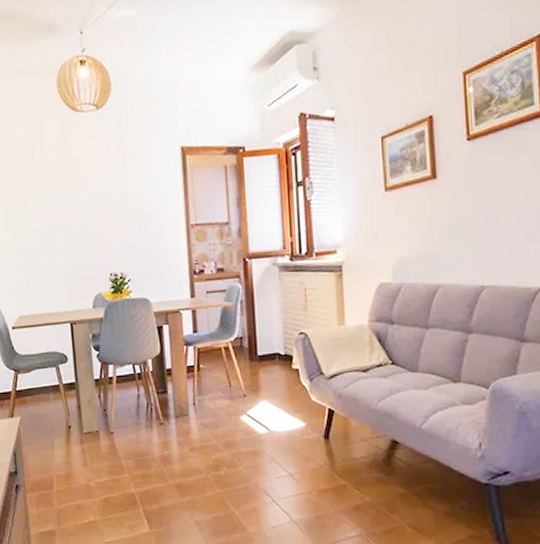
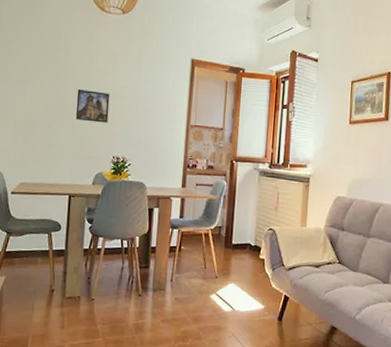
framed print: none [61,203,99,239] -> present [75,89,110,123]

